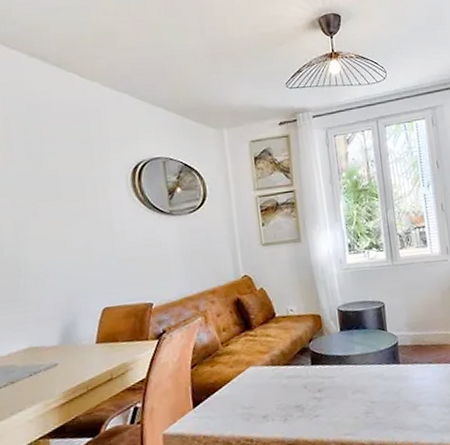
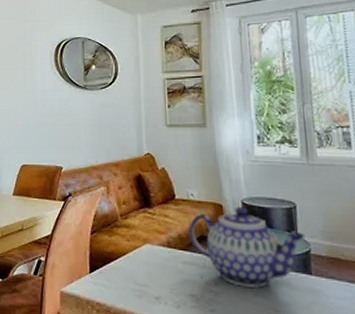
teapot: none [290,313,394,388] -> present [189,206,306,288]

